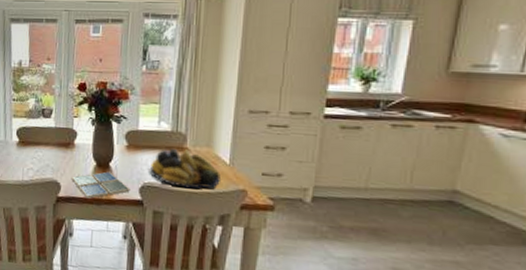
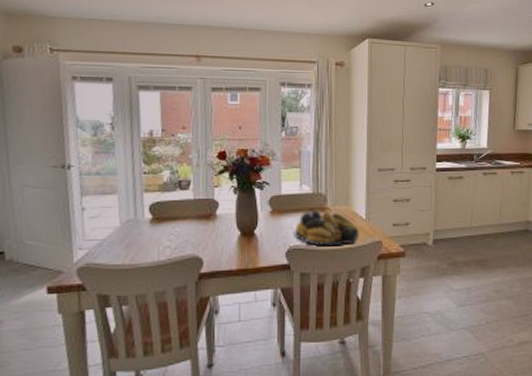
drink coaster: present [71,171,131,199] -> none [214,239,277,270]

